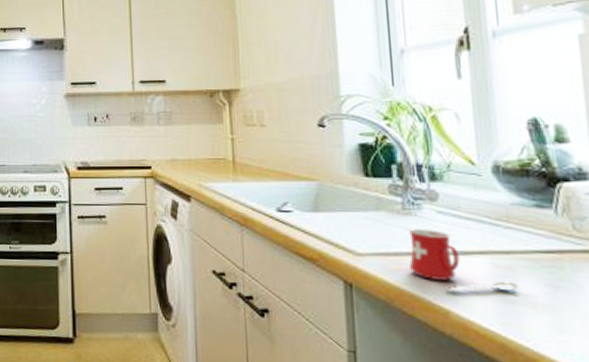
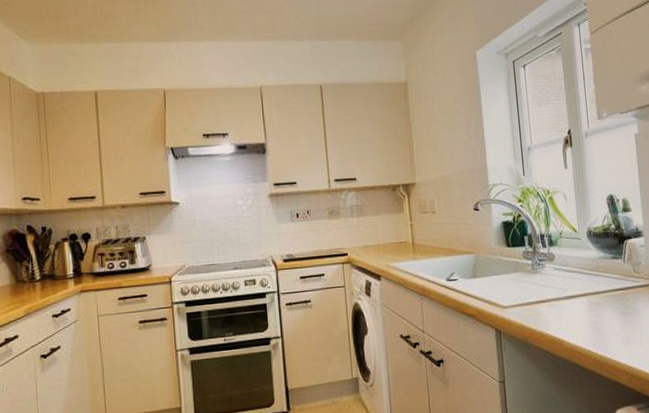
mug: present [409,229,519,291] -> none [537,282,604,326]

